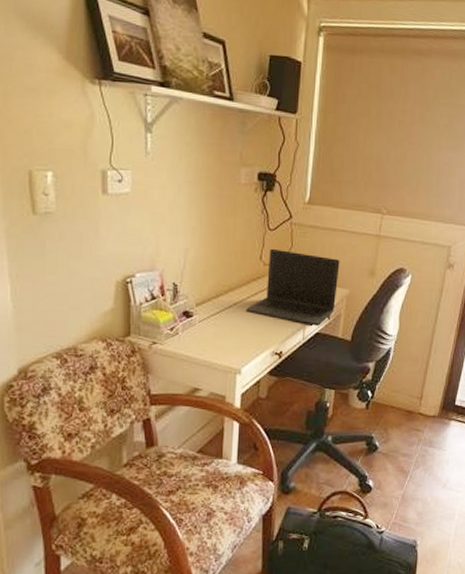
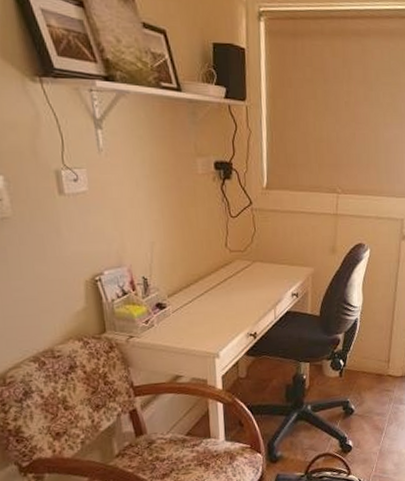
laptop: present [245,248,340,326] -> none [217,235,303,305]

